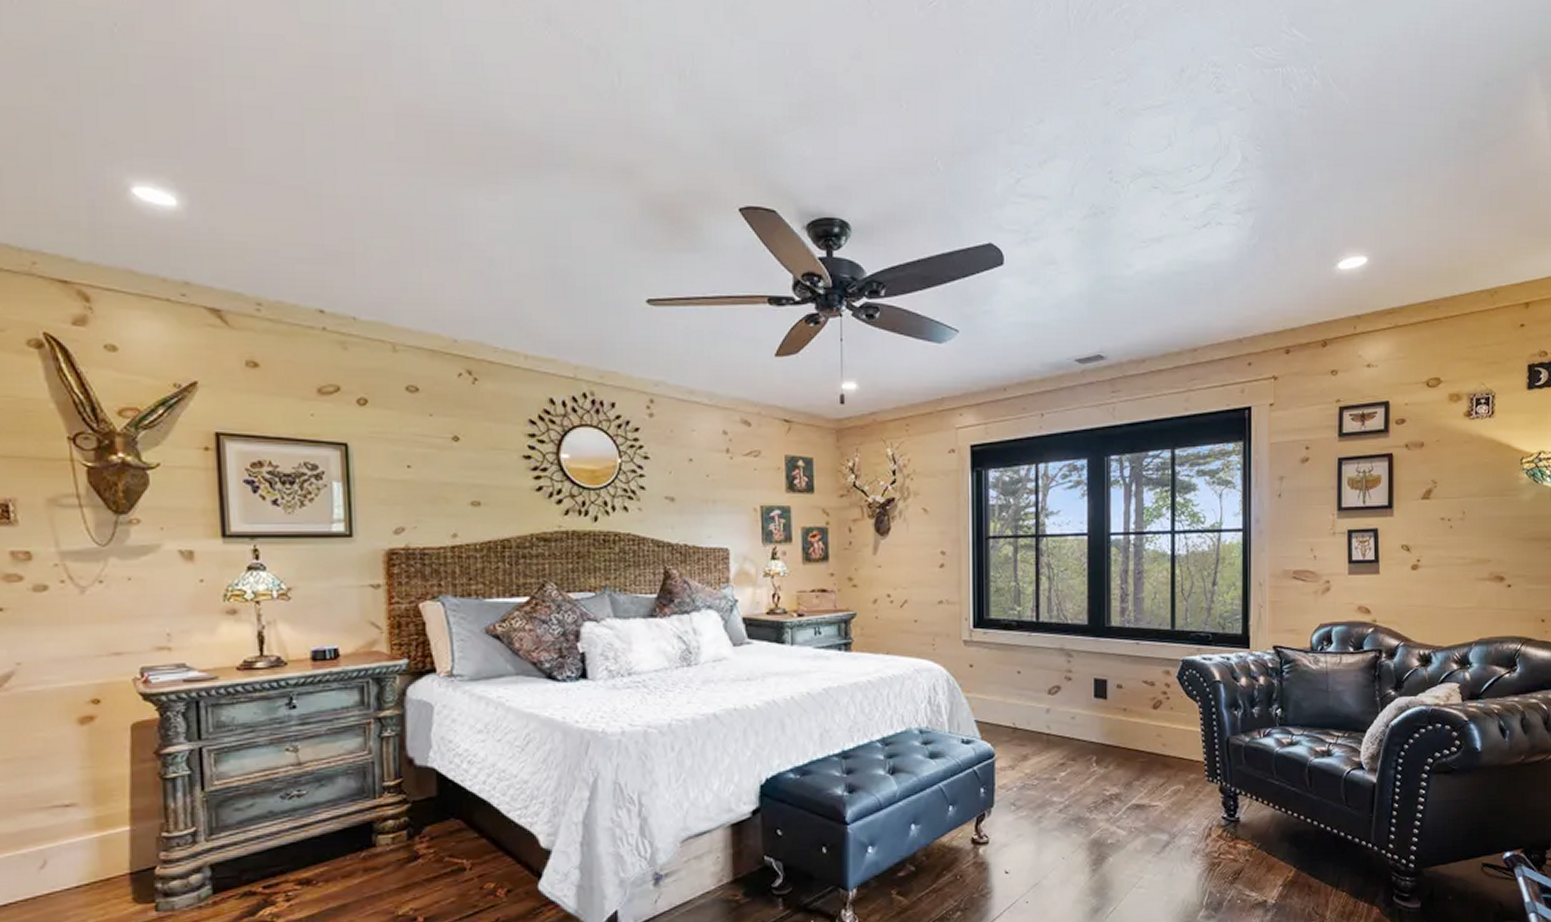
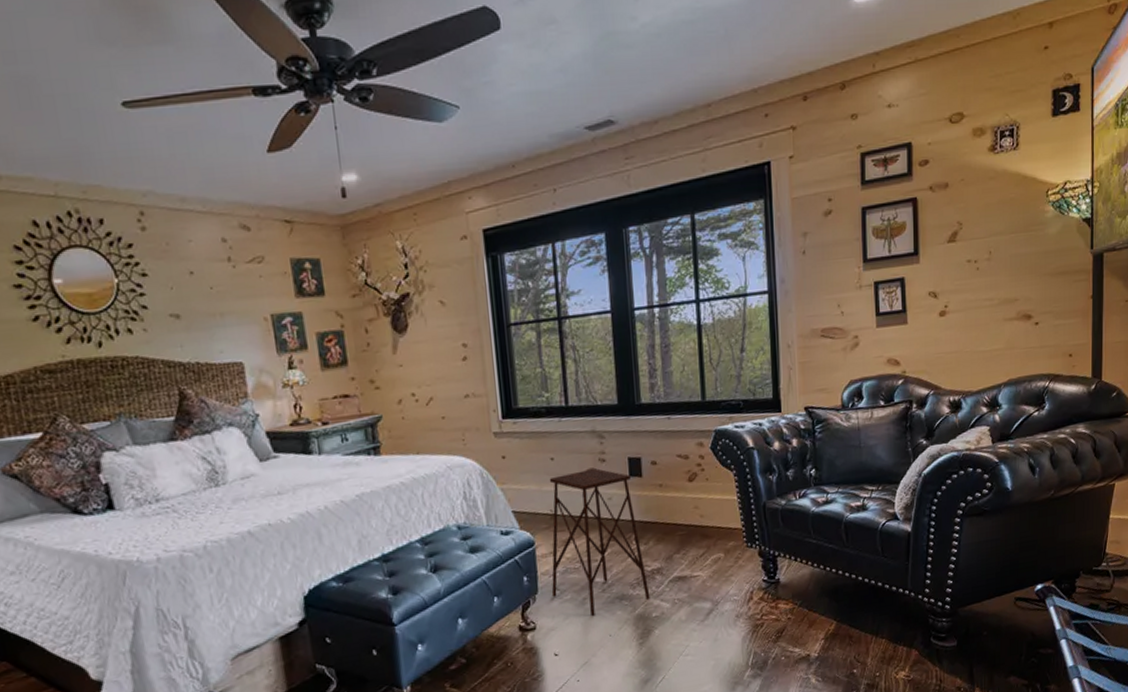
side table: none [1007,686,1107,837] -> present [549,468,650,617]

